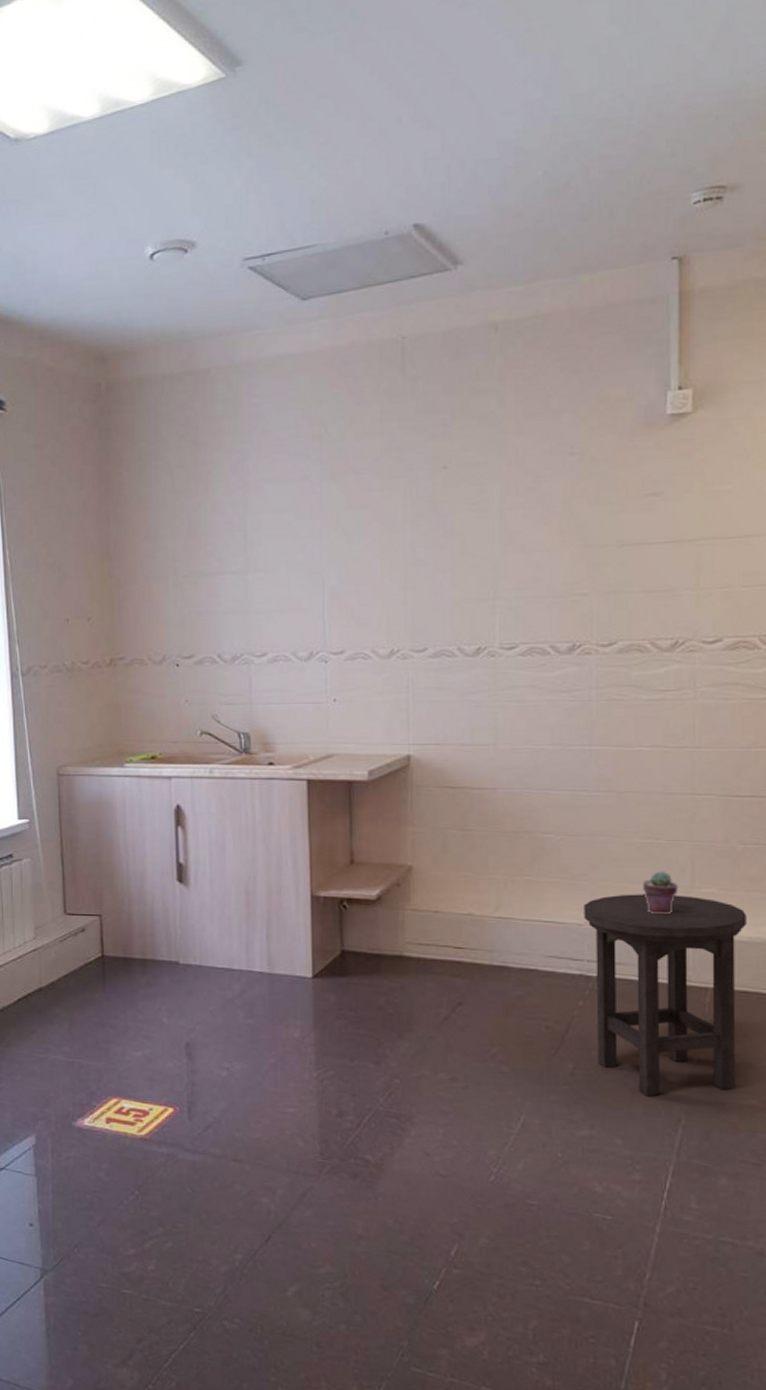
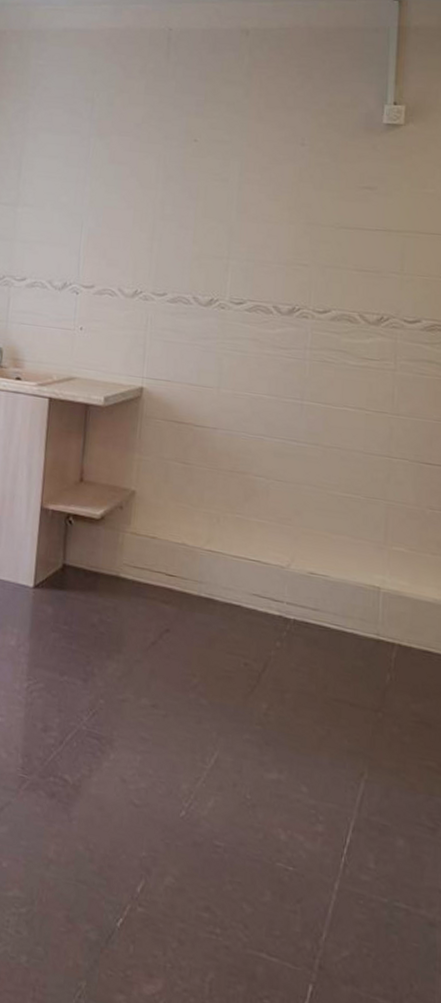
stool: present [584,894,747,1097] -> none [286,542,432,748]
potted succulent: present [642,871,679,915] -> none [340,524,373,568]

